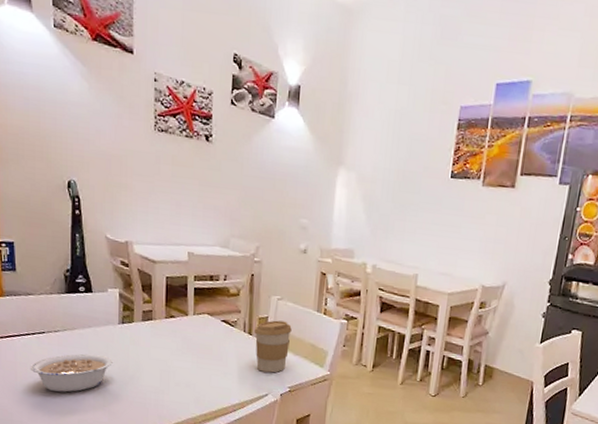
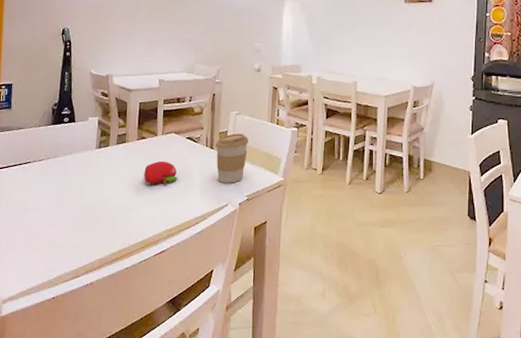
legume: present [30,353,114,393] -> none [13,179,89,218]
fruit: none [174,343,212,369] -> present [144,161,177,185]

